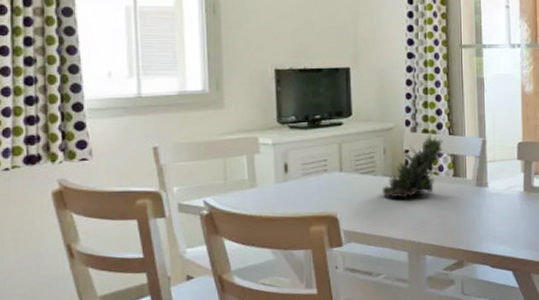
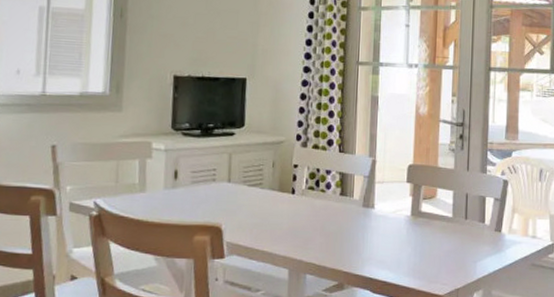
succulent plant: present [382,134,443,199] -> none [267,150,333,215]

